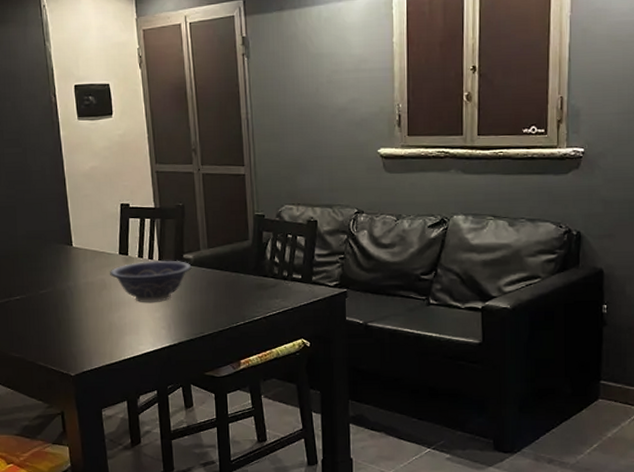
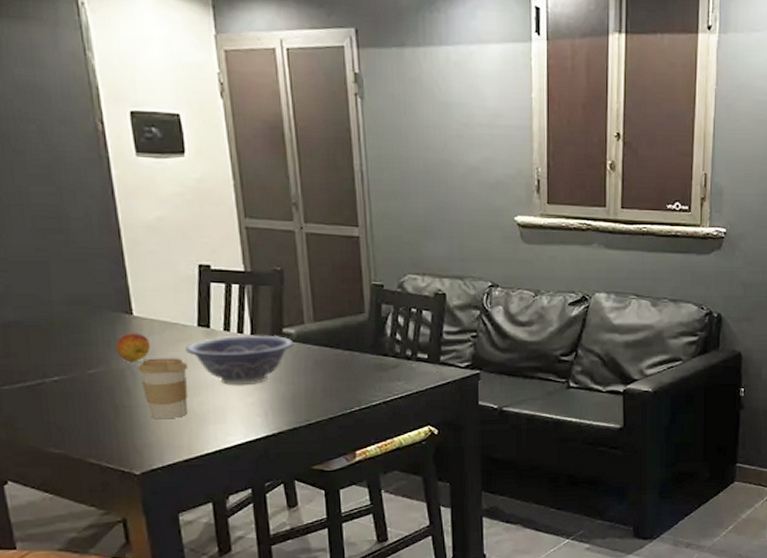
fruit: none [59,260,84,285] -> present [115,333,150,363]
coffee cup: none [74,280,112,331] -> present [137,358,189,420]

